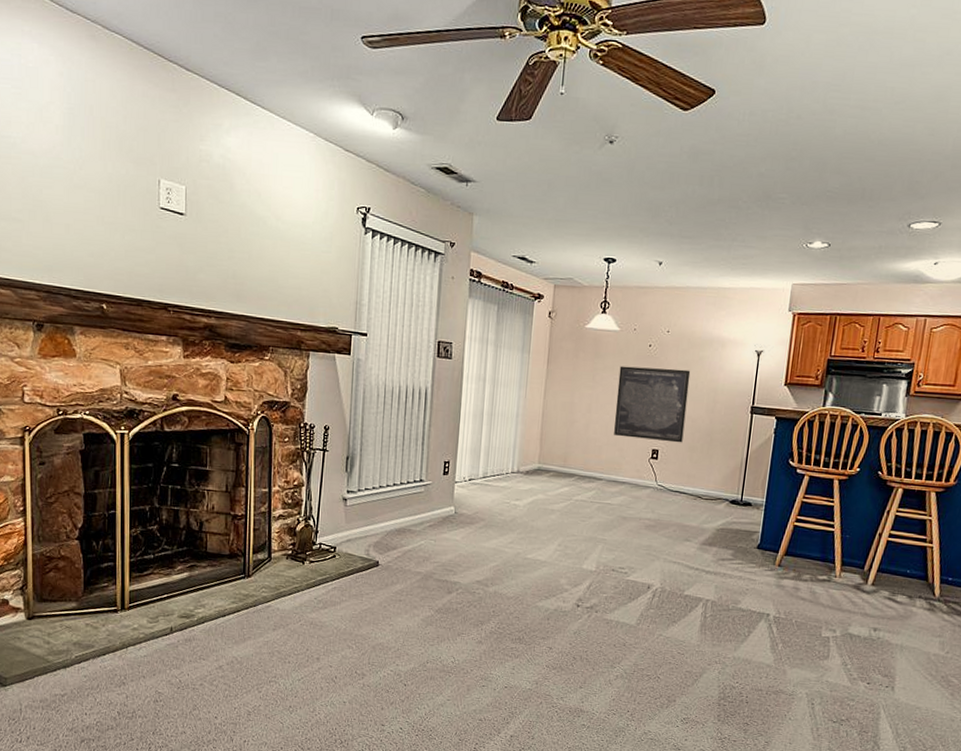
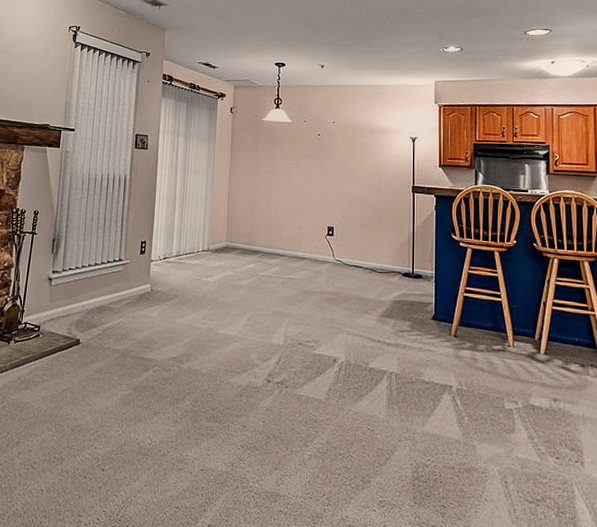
wall art: present [614,365,691,443] -> none [292,152,356,221]

